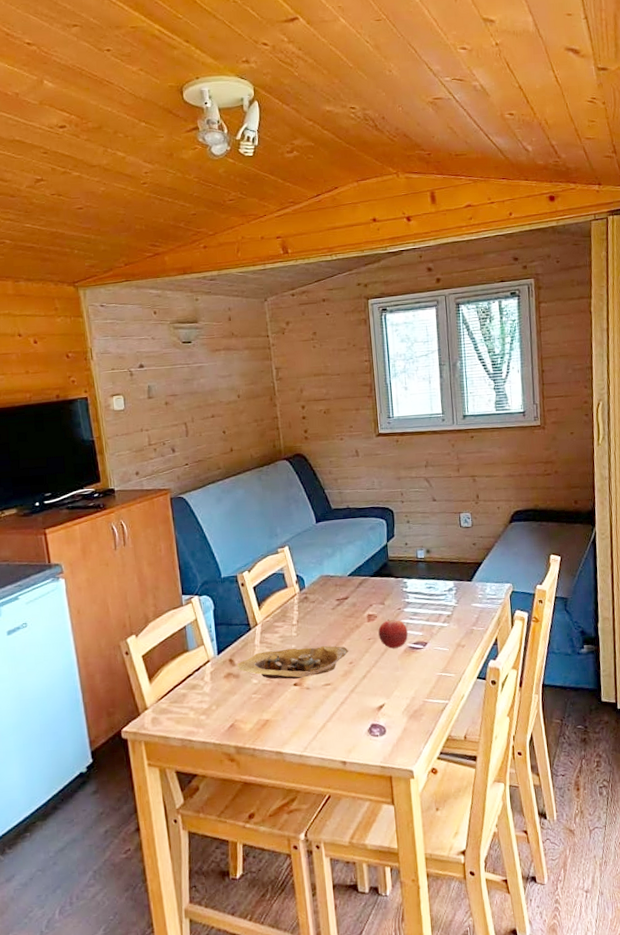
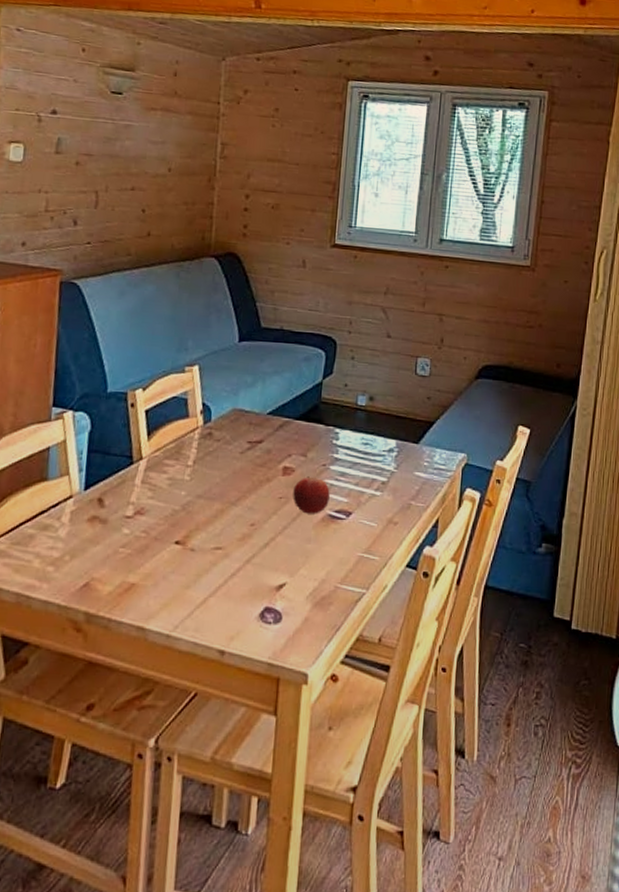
bowl: present [236,645,348,680] -> none [106,495,252,536]

